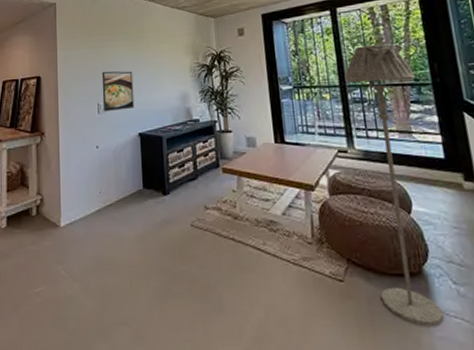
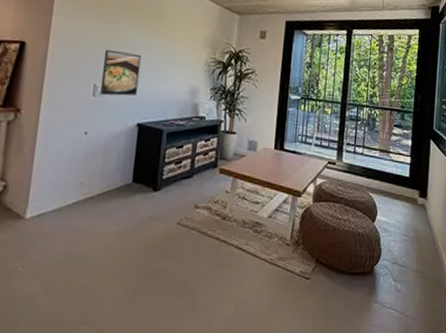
floor lamp: present [344,43,445,325] -> none [338,69,403,316]

